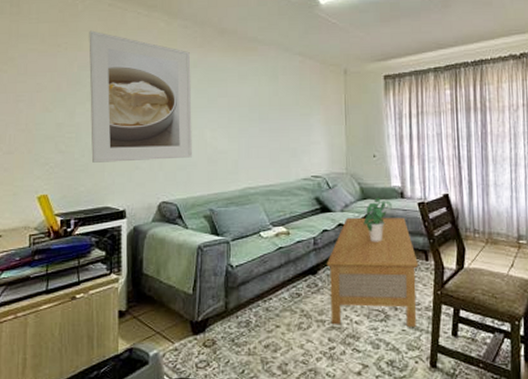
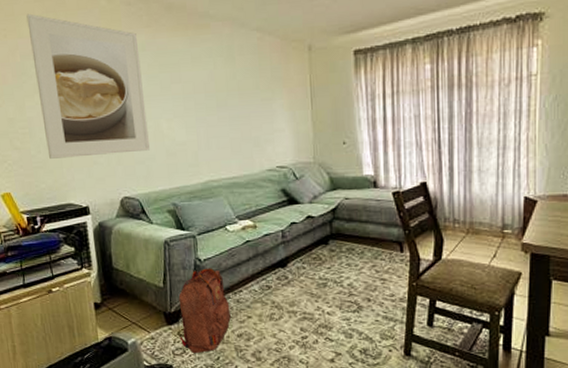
backpack: none [204,275,259,366] -> present [178,268,231,353]
coffee table: present [327,217,418,327] -> none [296,208,392,317]
potted plant: present [363,197,392,242] -> none [333,187,364,234]

